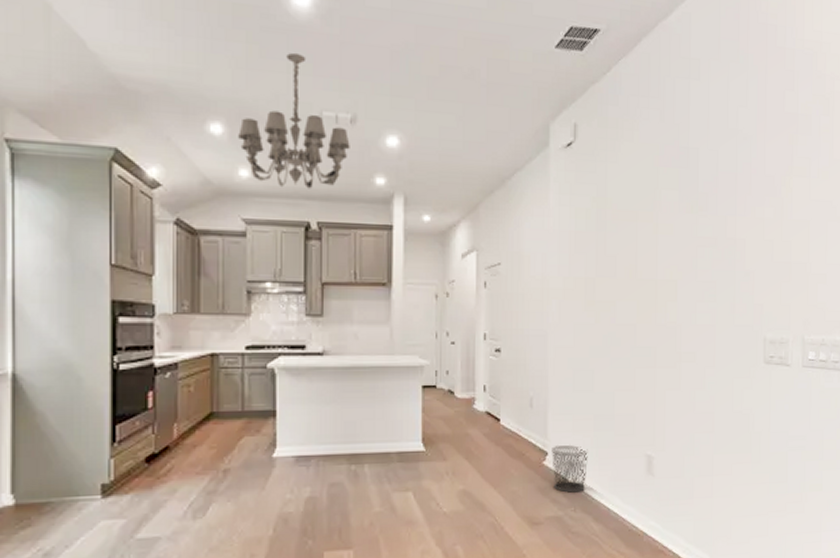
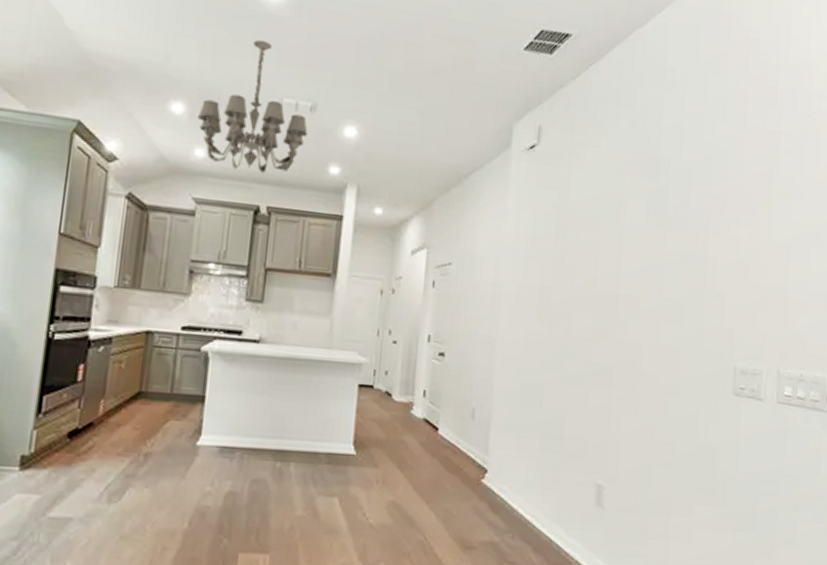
waste bin: present [552,445,588,494] -> none [491,463,532,519]

